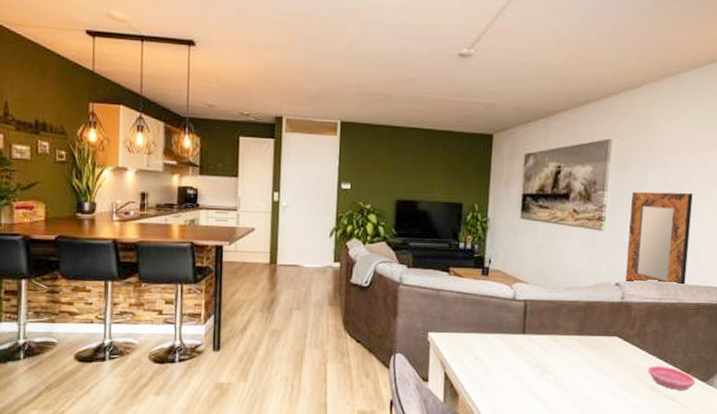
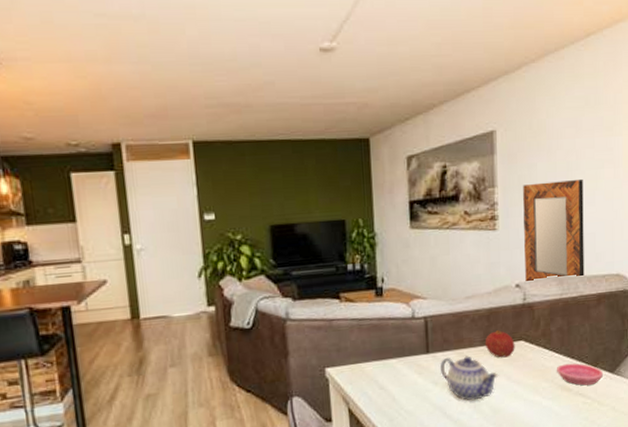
teapot: none [533,340,590,386] -> present [440,356,499,401]
fruit: none [579,323,609,350] -> present [485,330,515,358]

